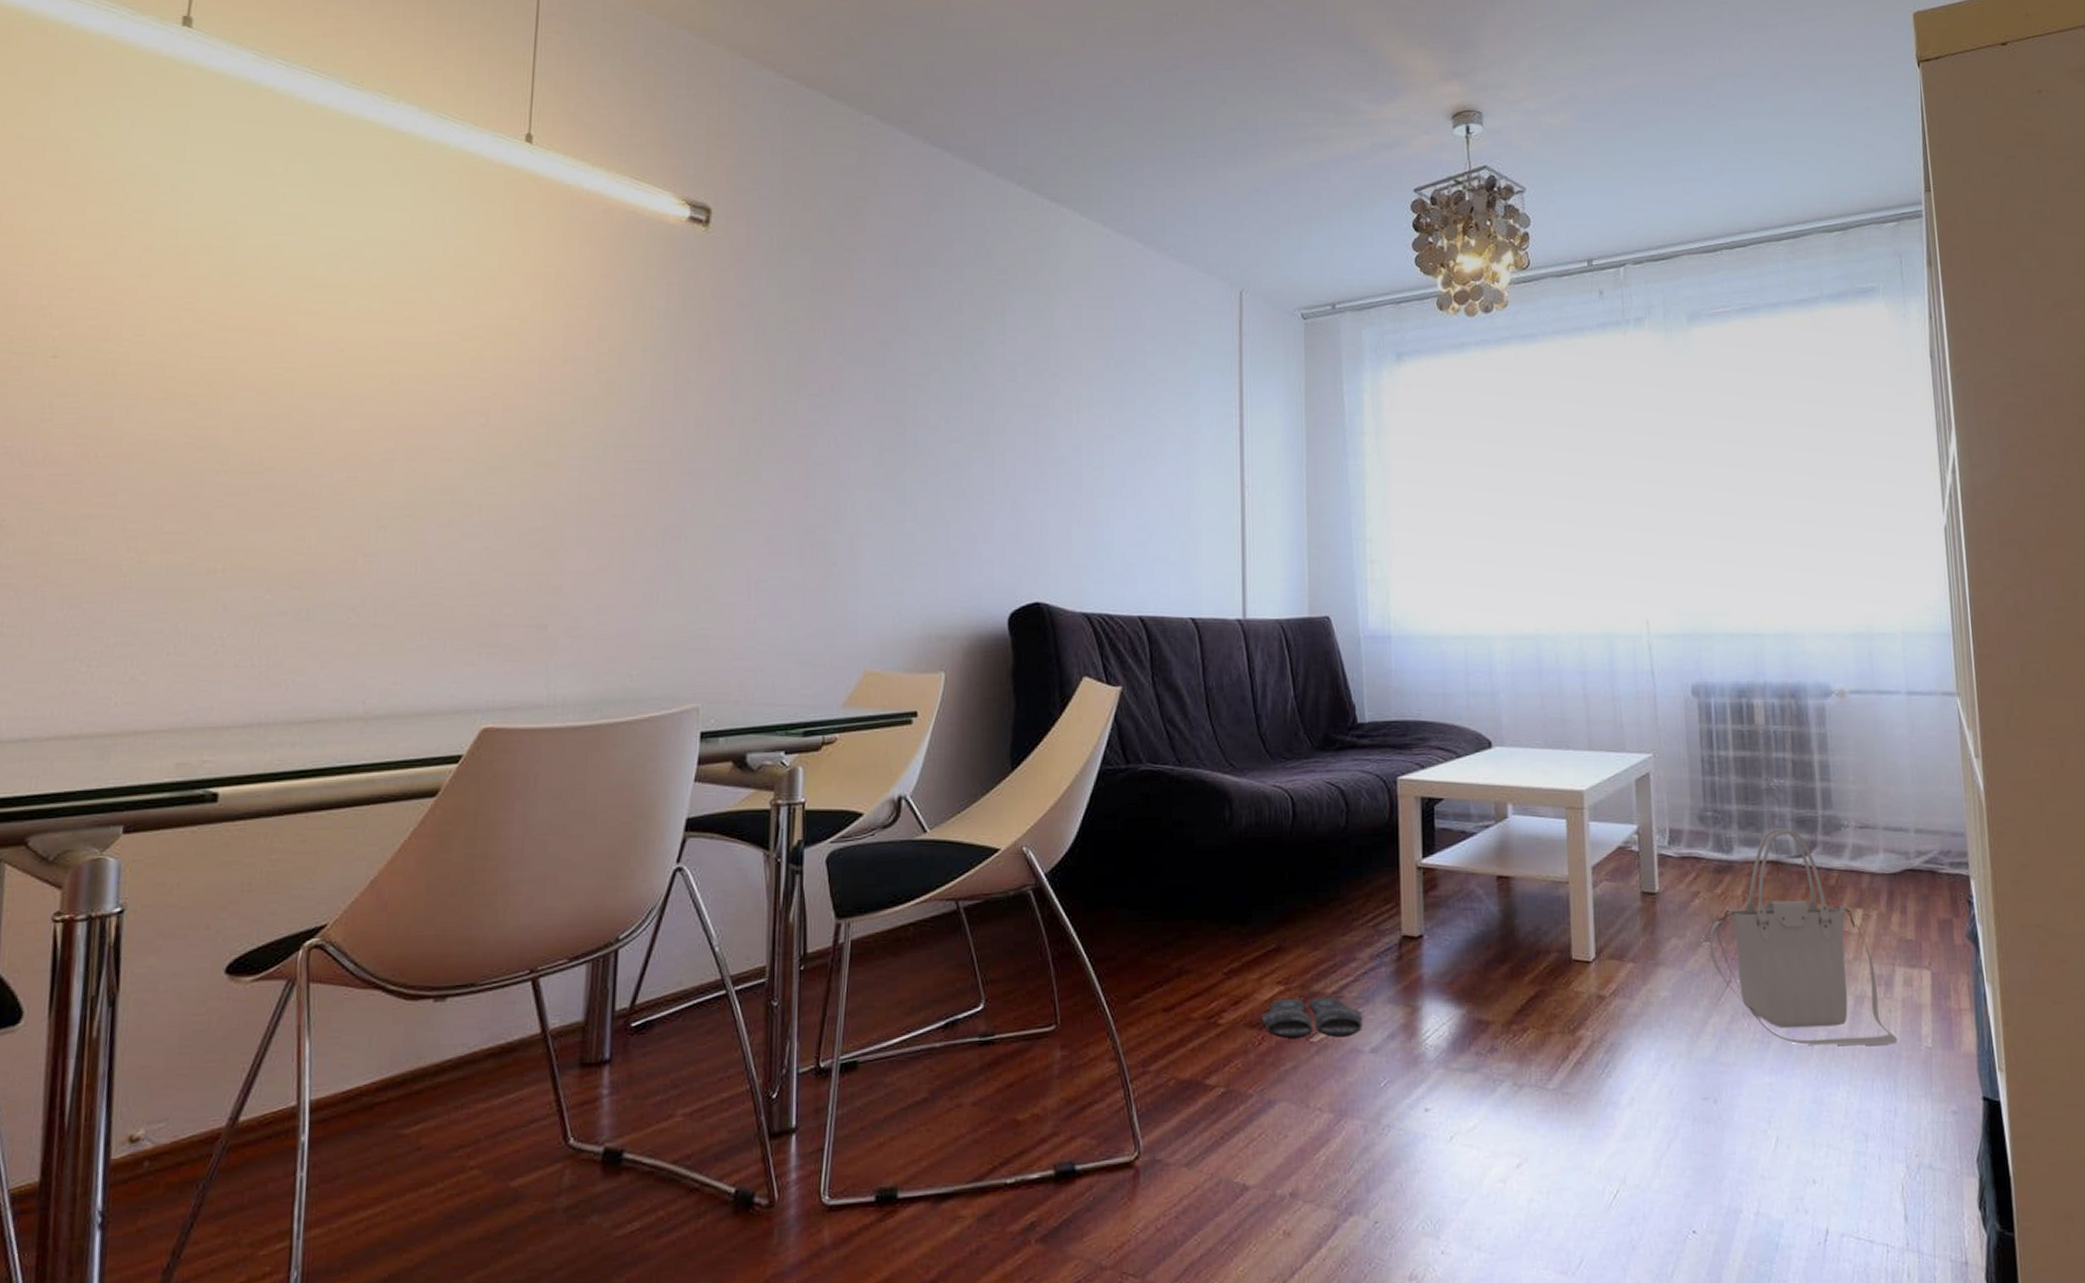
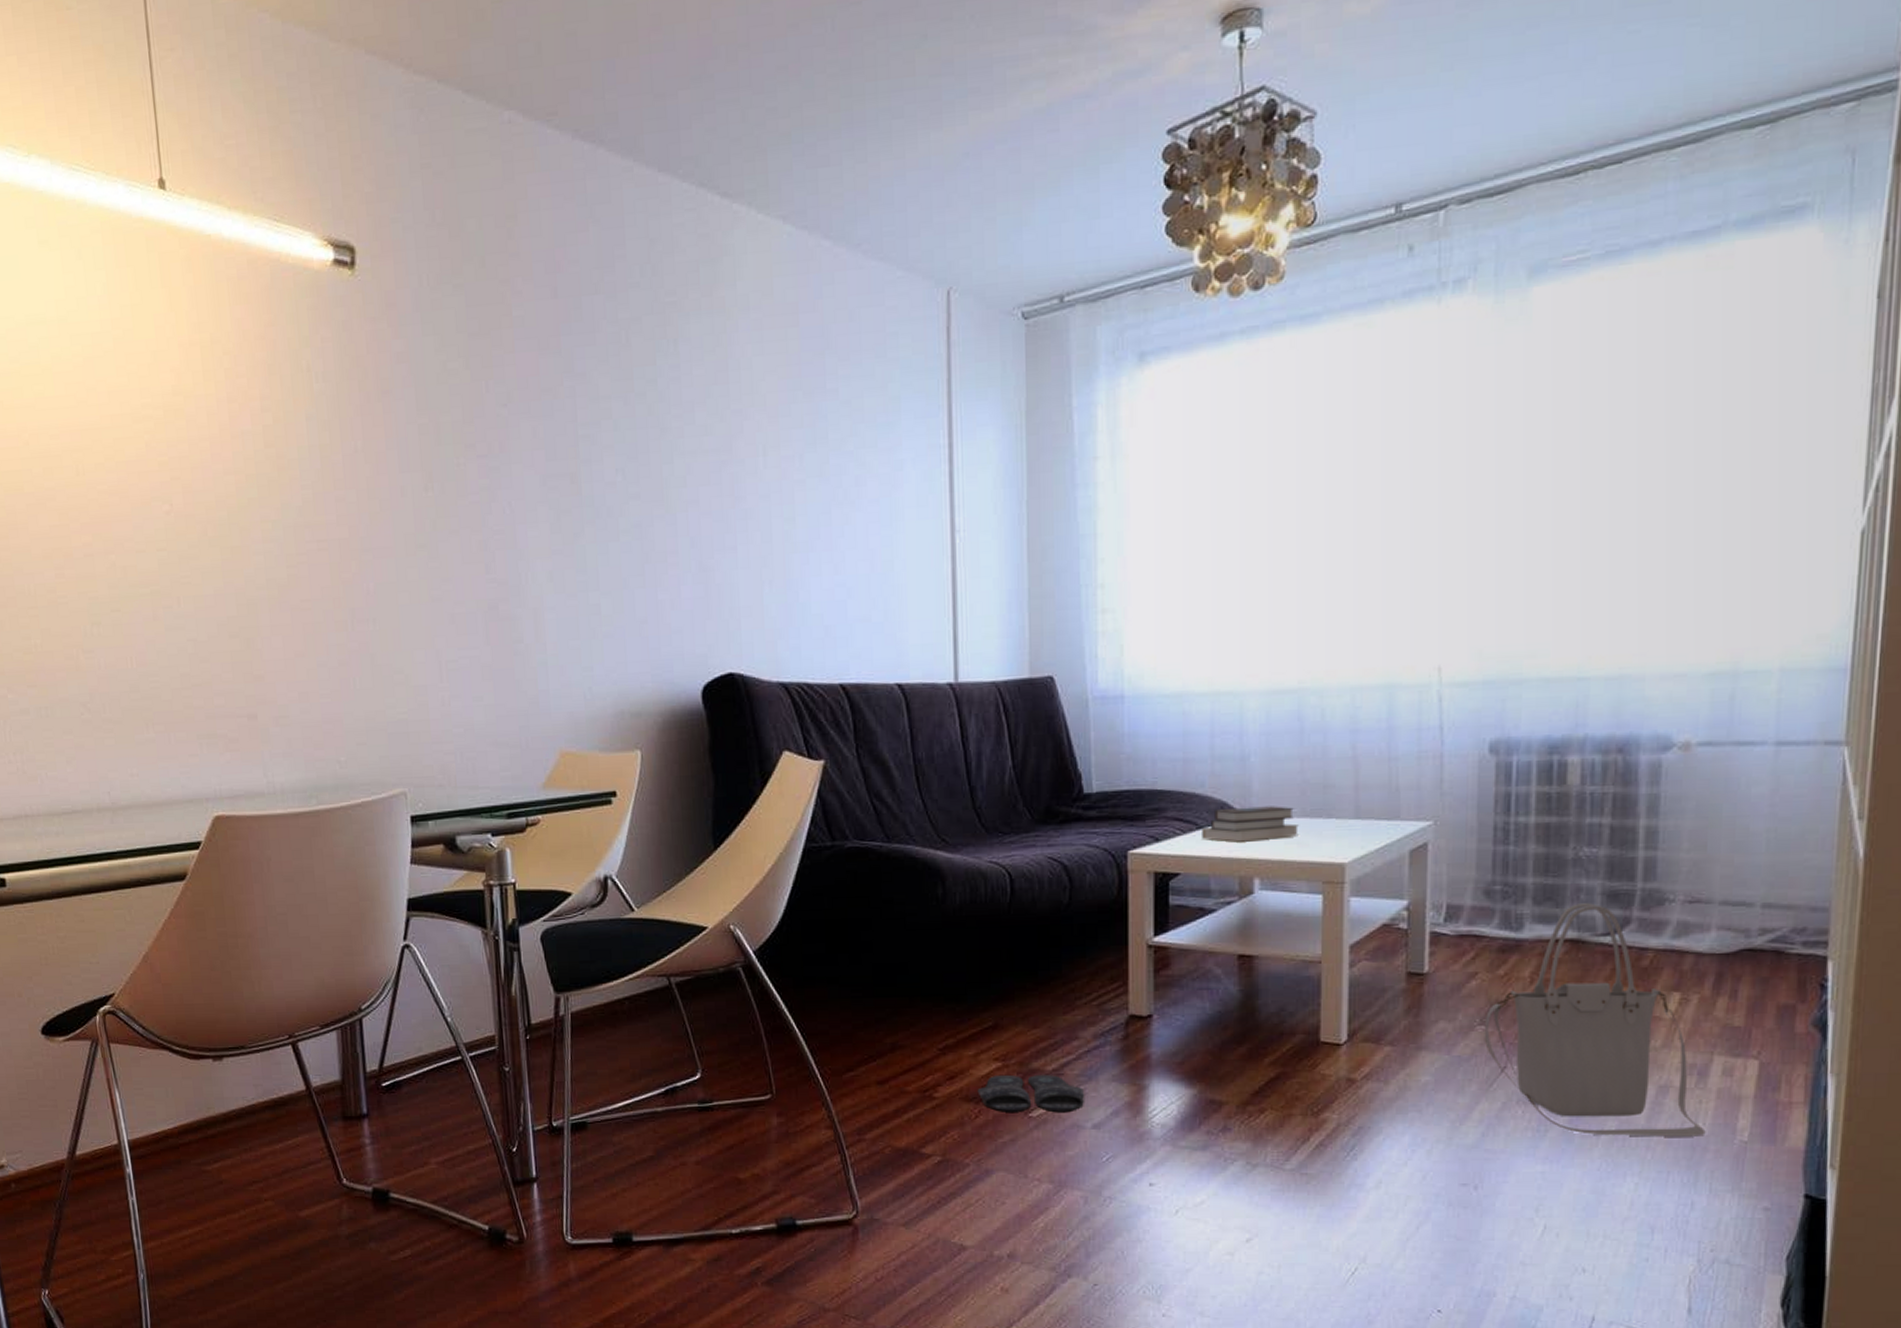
books: none [1461,738,1543,770] -> present [1202,806,1299,842]

